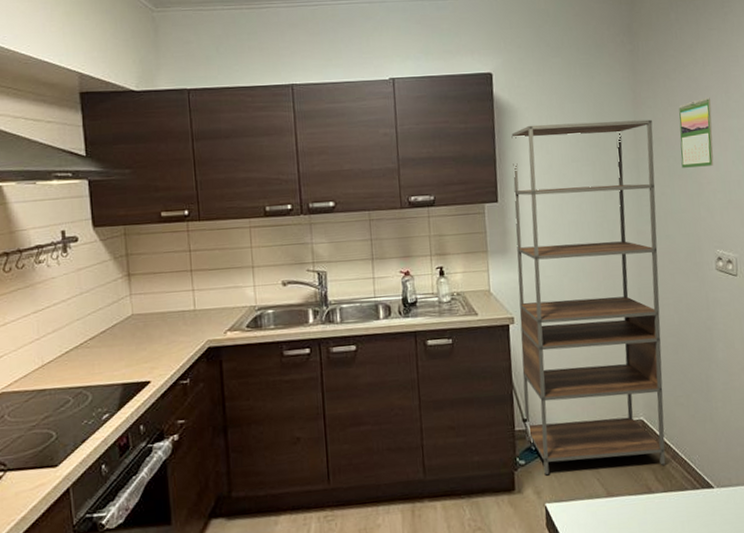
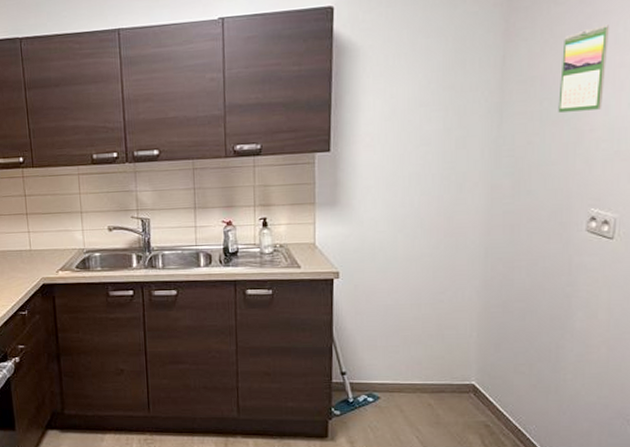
shelving unit: present [511,119,666,475] -> none [343,54,526,431]

